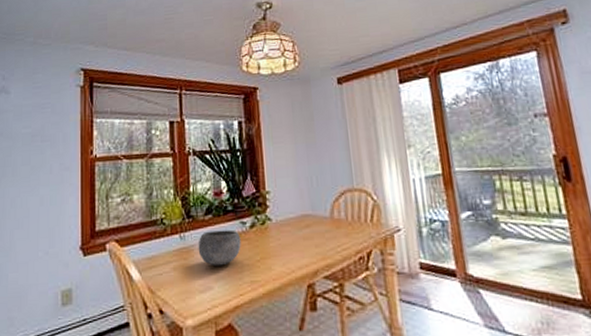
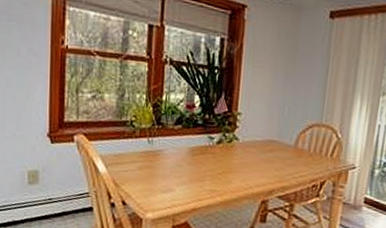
bowl: present [198,229,241,266] -> none [164,140,207,173]

